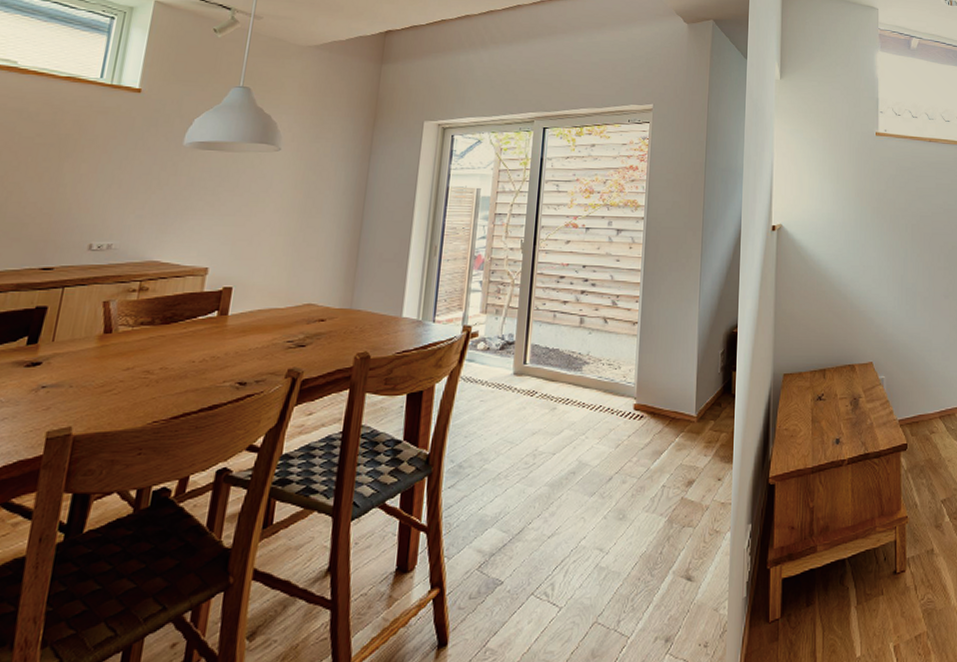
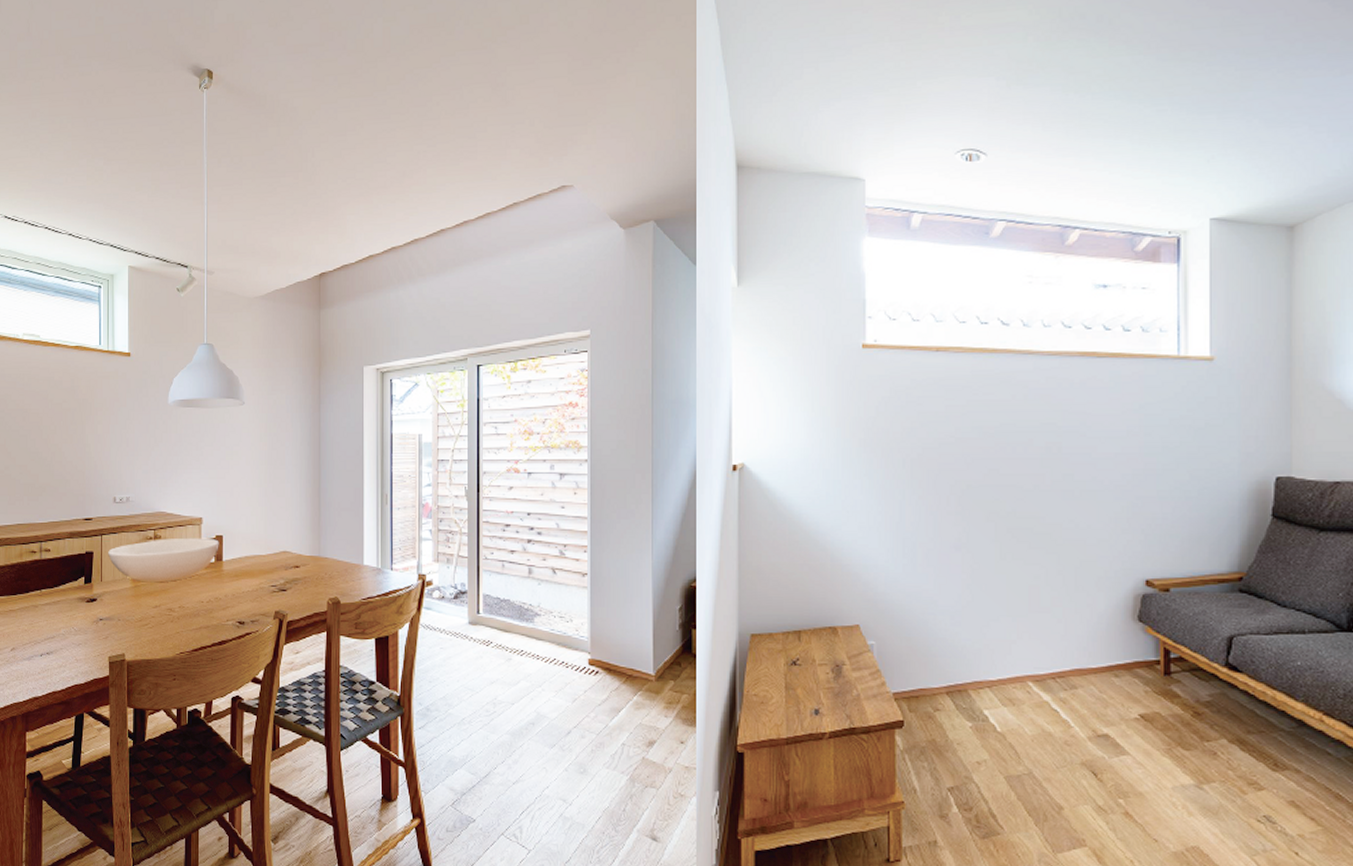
bowl: none [68,290,227,341] -> present [108,537,219,583]

